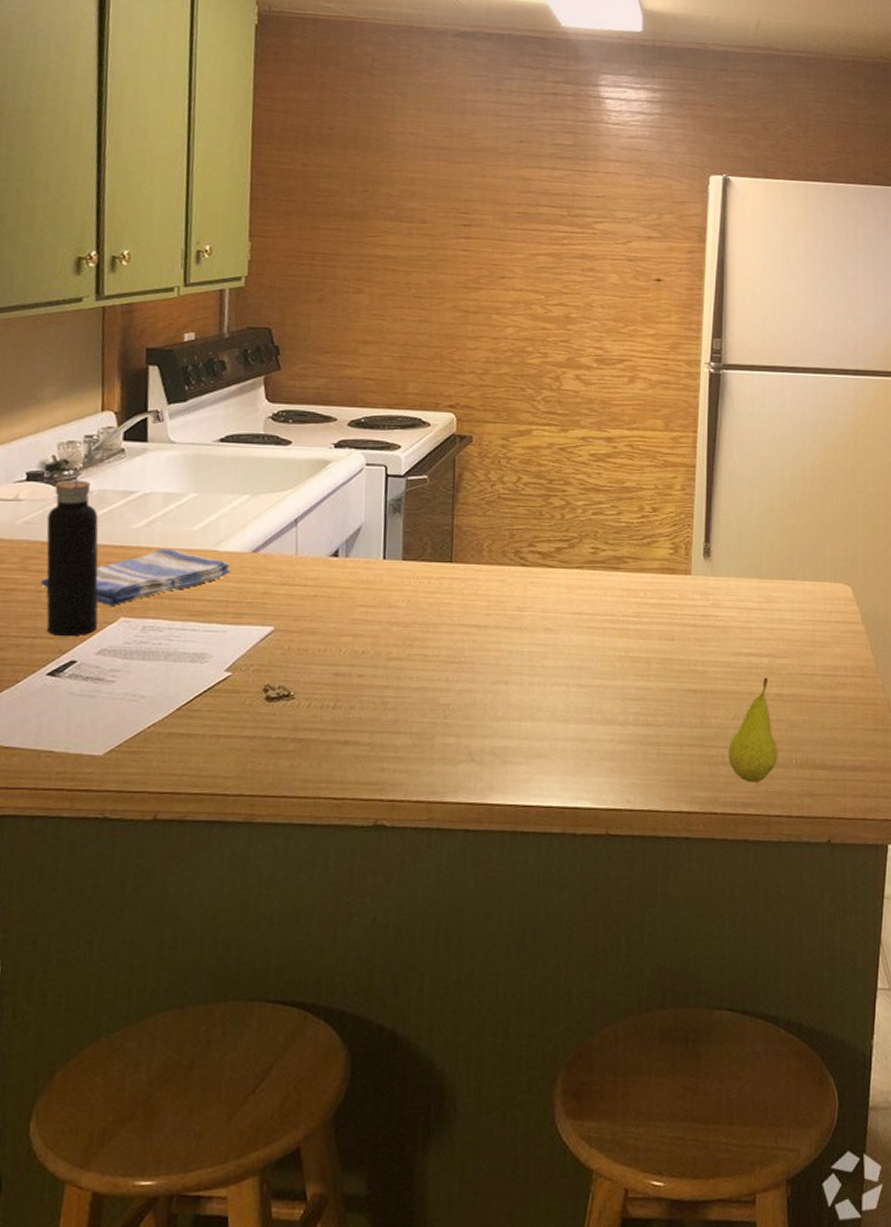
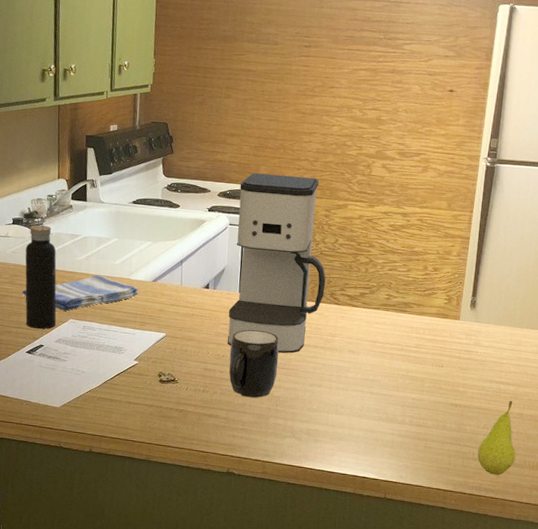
coffee maker: none [368,392,507,642] -> present [228,173,326,354]
mug: none [372,610,445,710] -> present [229,329,279,398]

